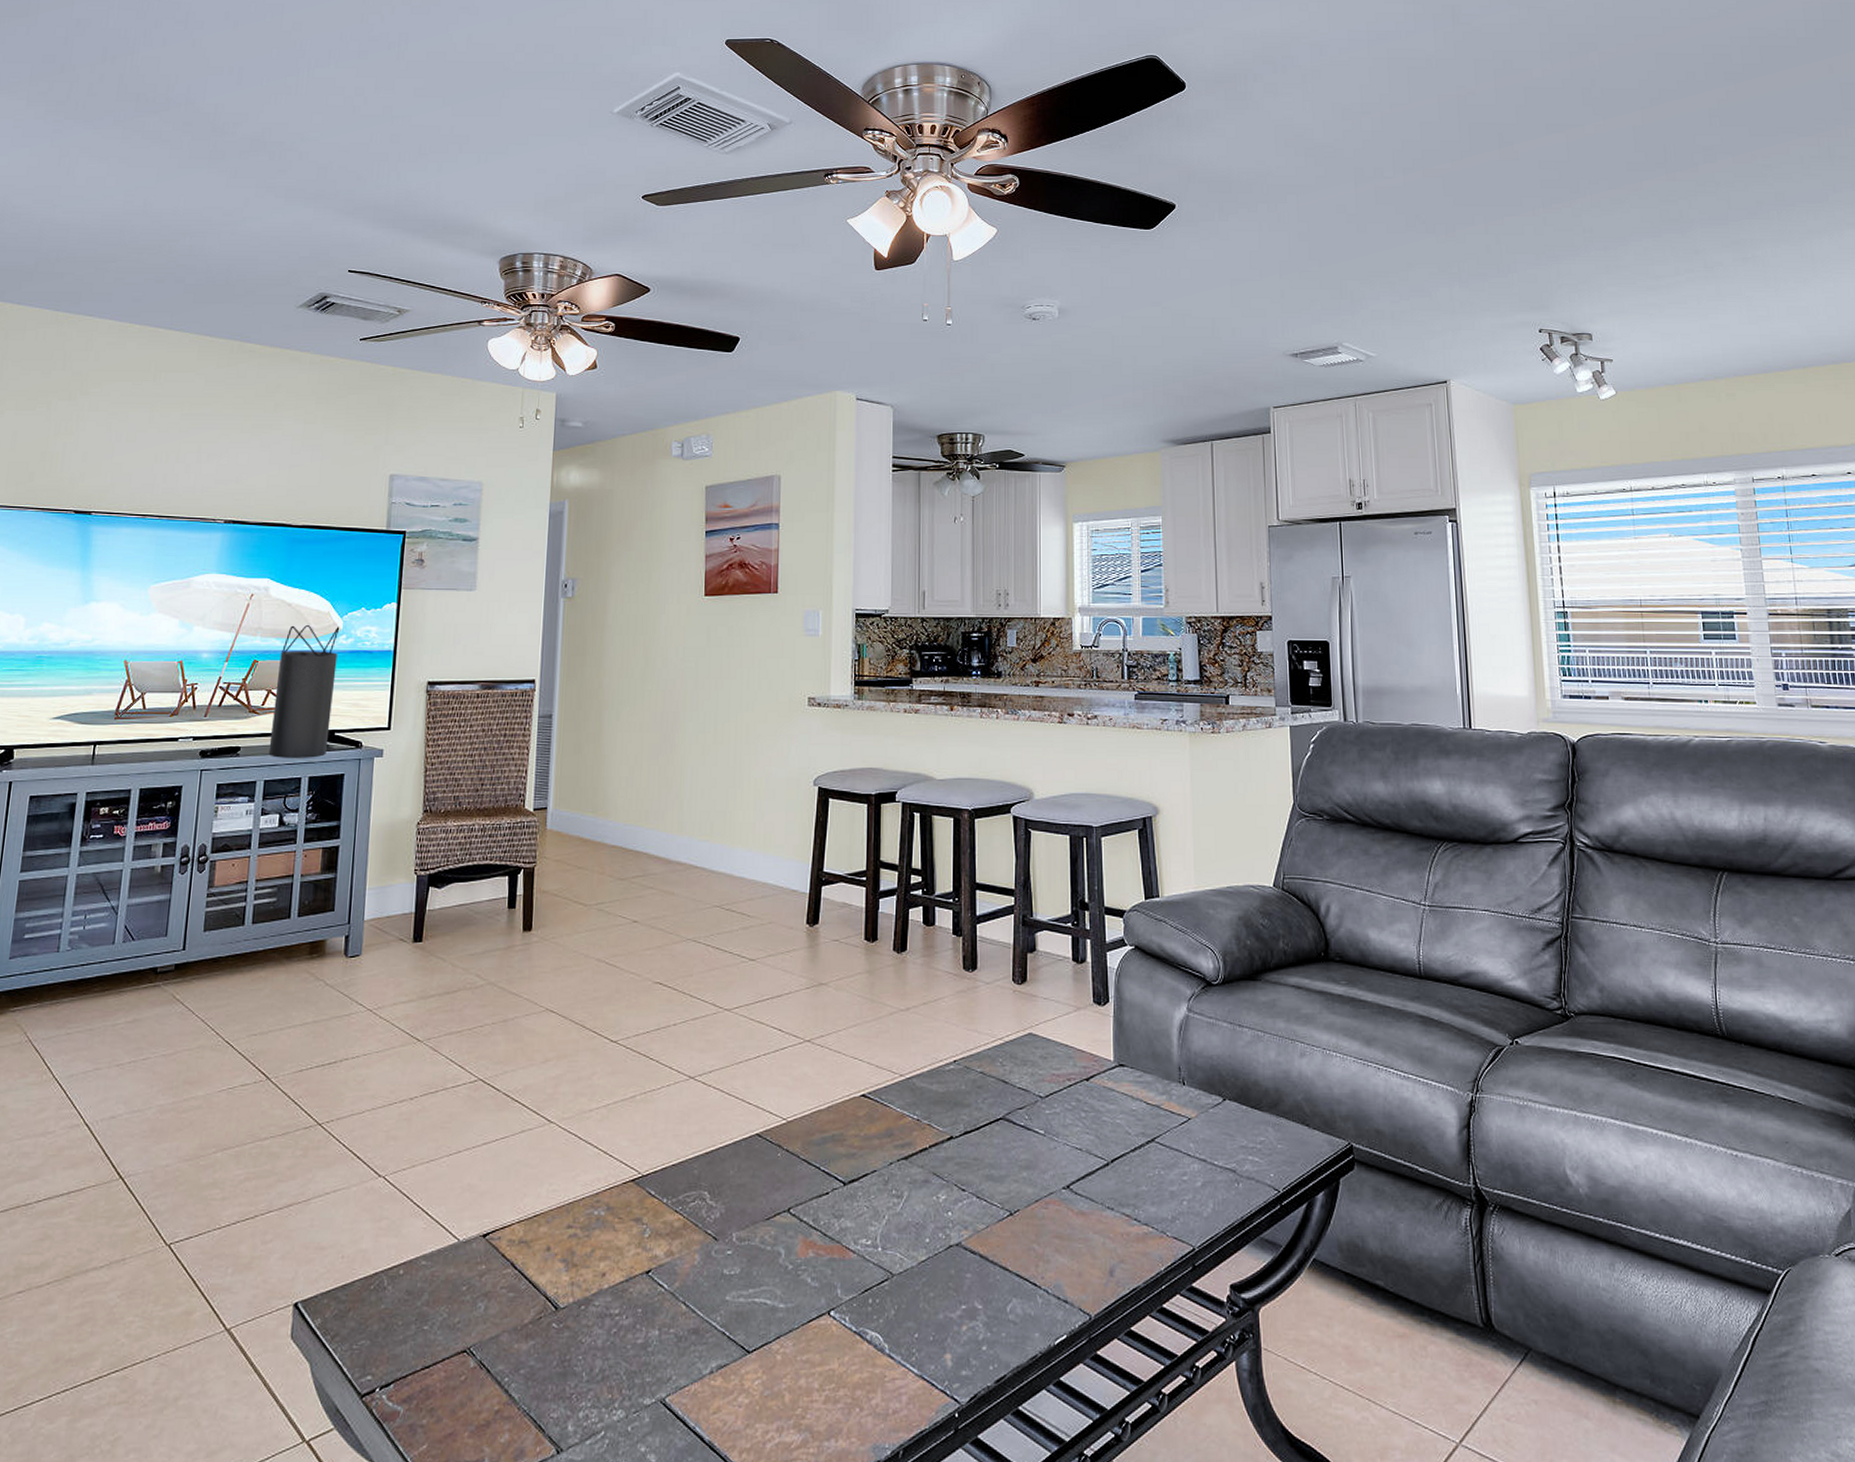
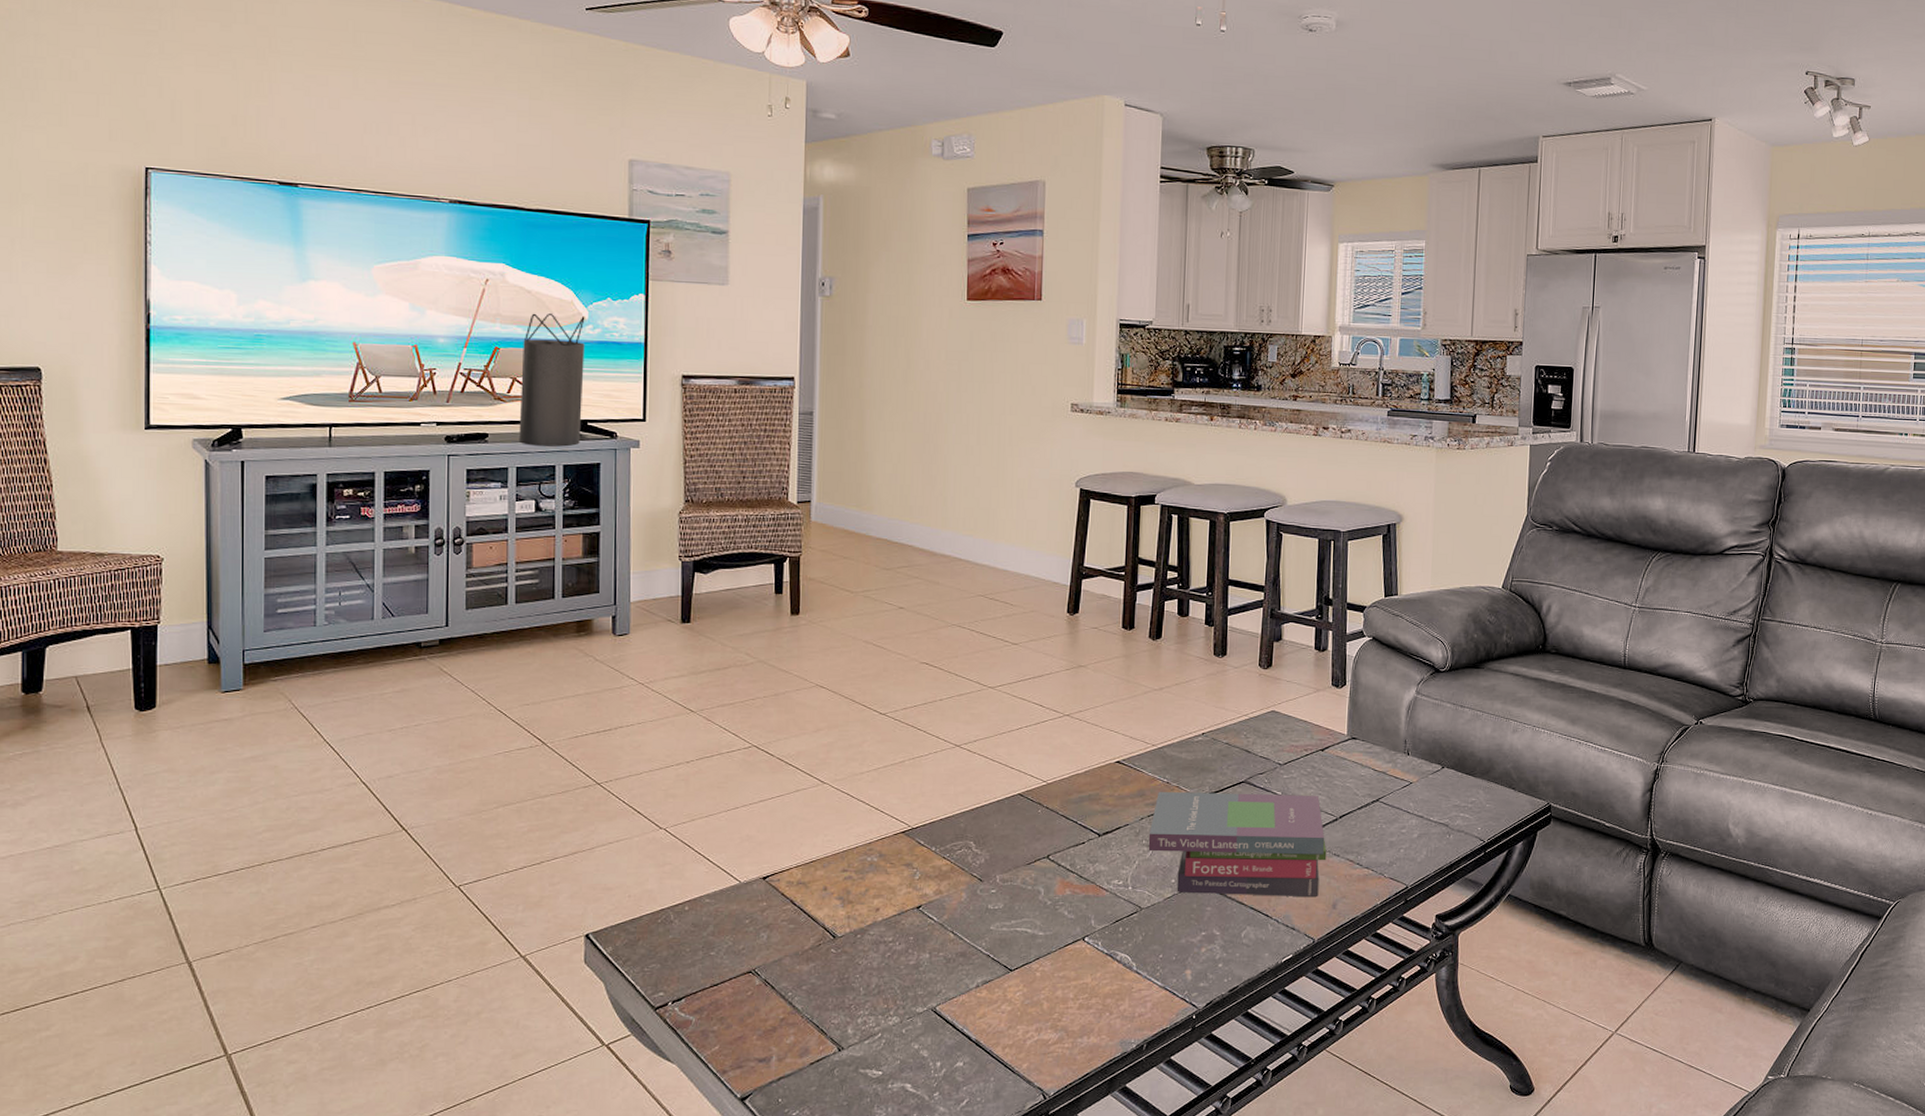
books: none [898,1130,1099,1262] -> present [1148,791,1327,898]

